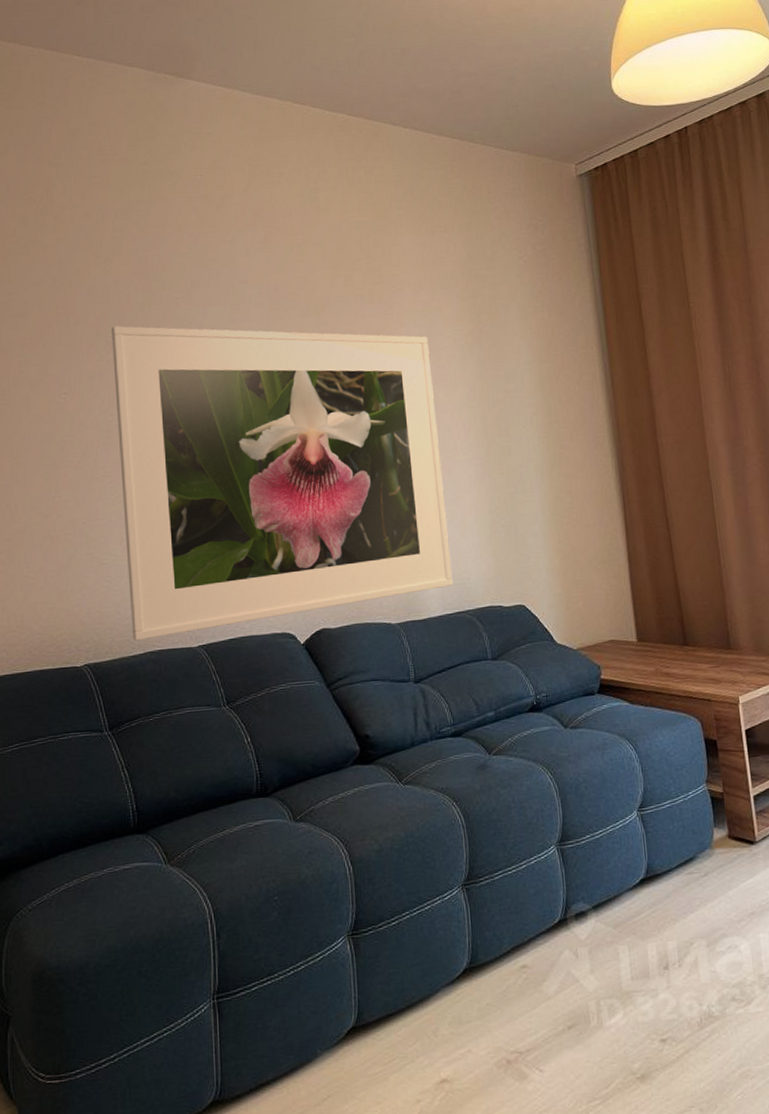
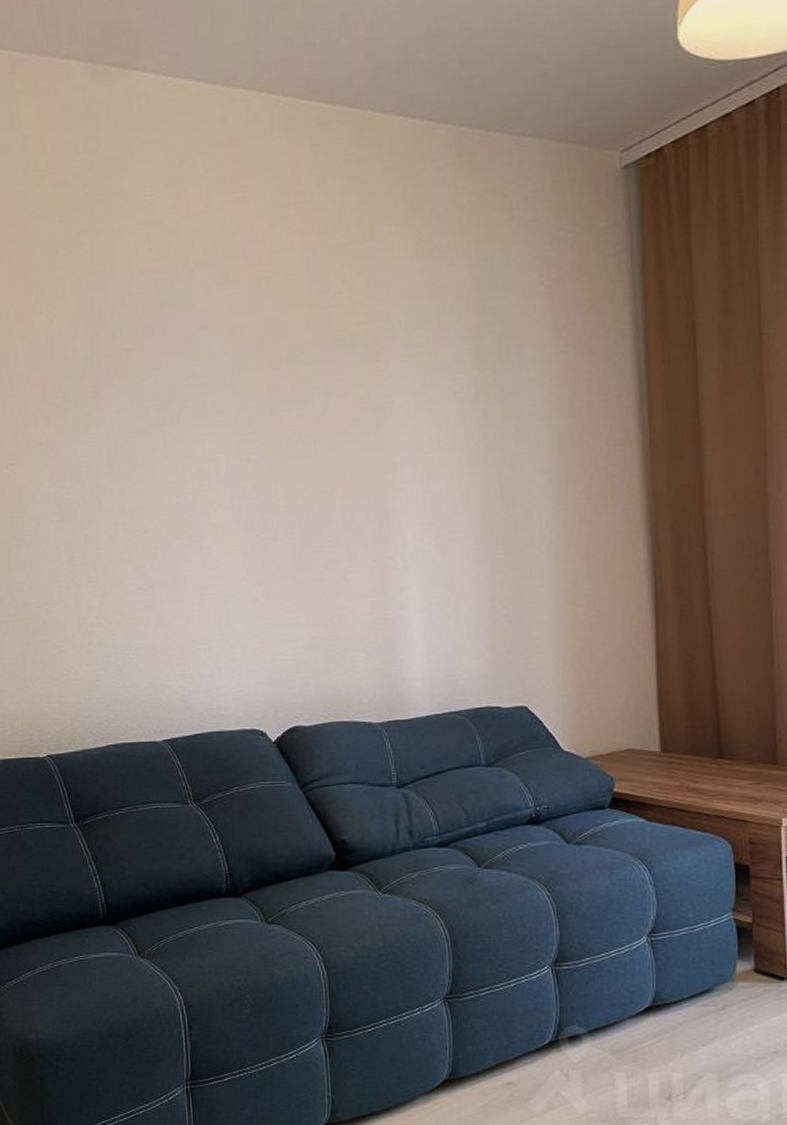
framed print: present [112,326,453,641] -> none [58,384,444,733]

